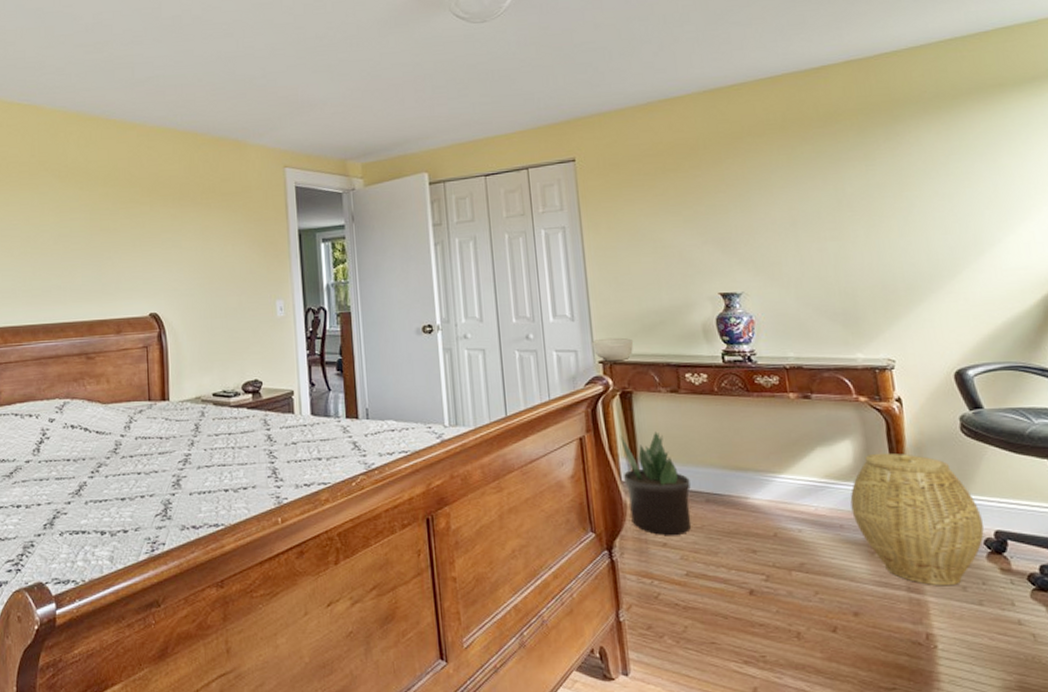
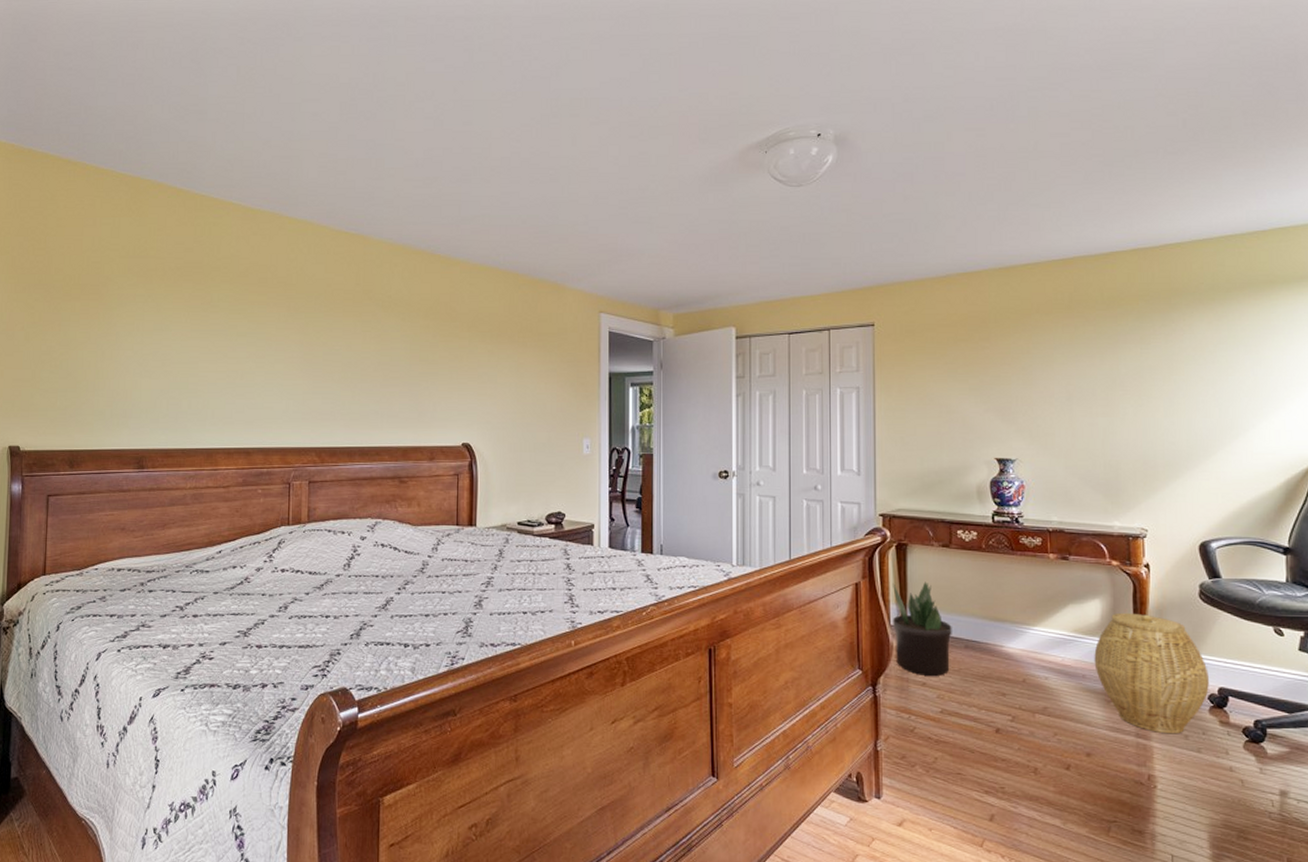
bowl: present [592,337,634,363] -> none [875,493,913,517]

